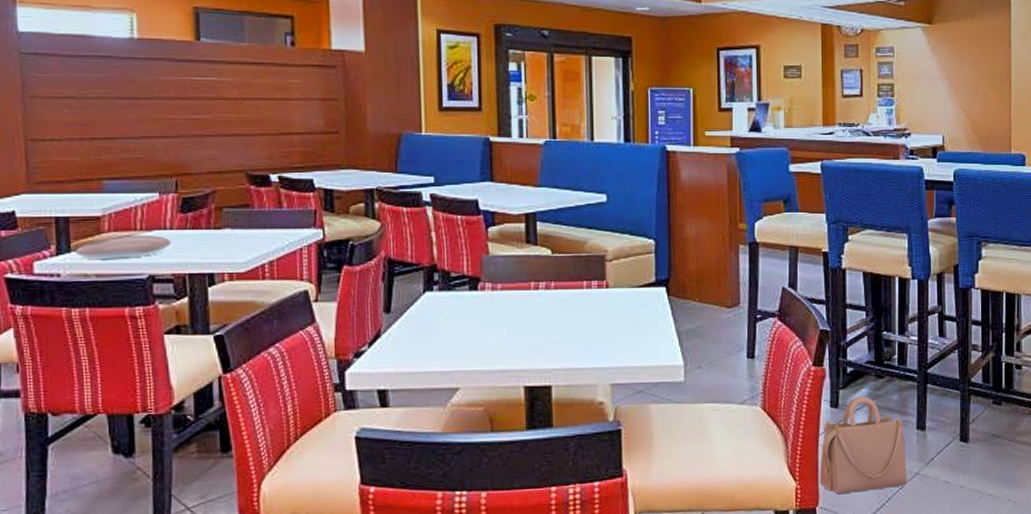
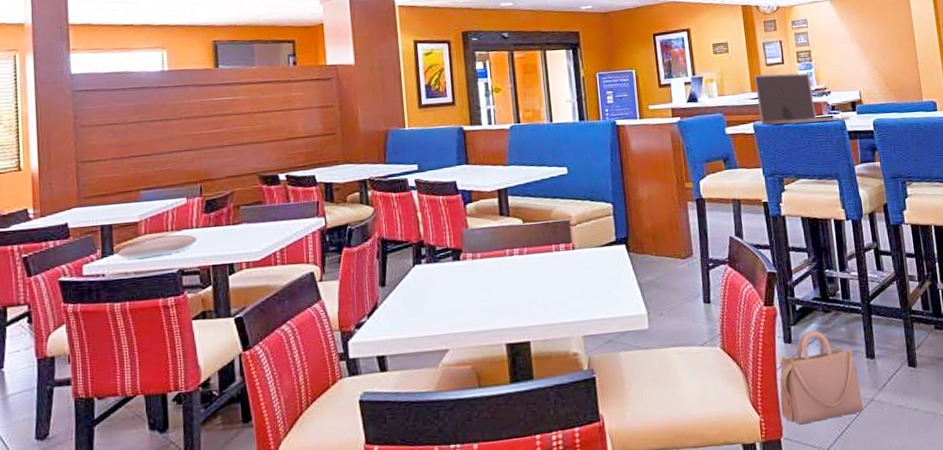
laptop: none [827,107,929,168] -> present [754,73,850,125]

